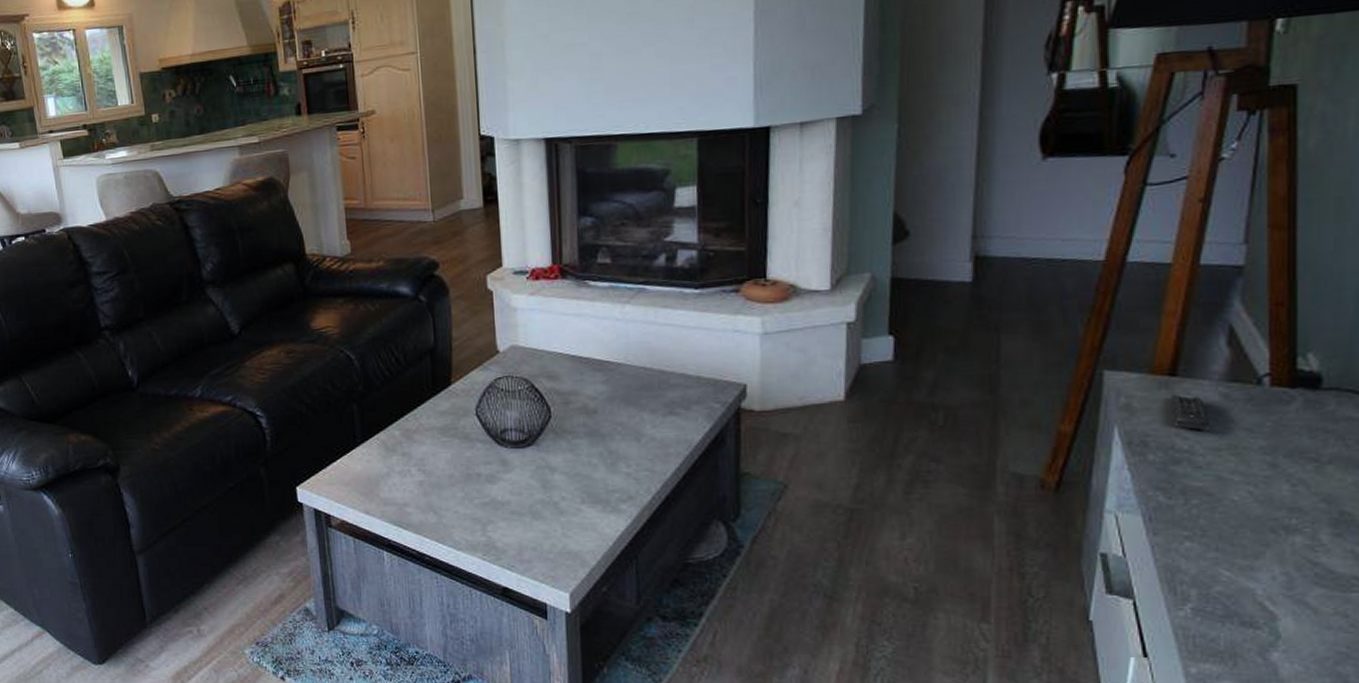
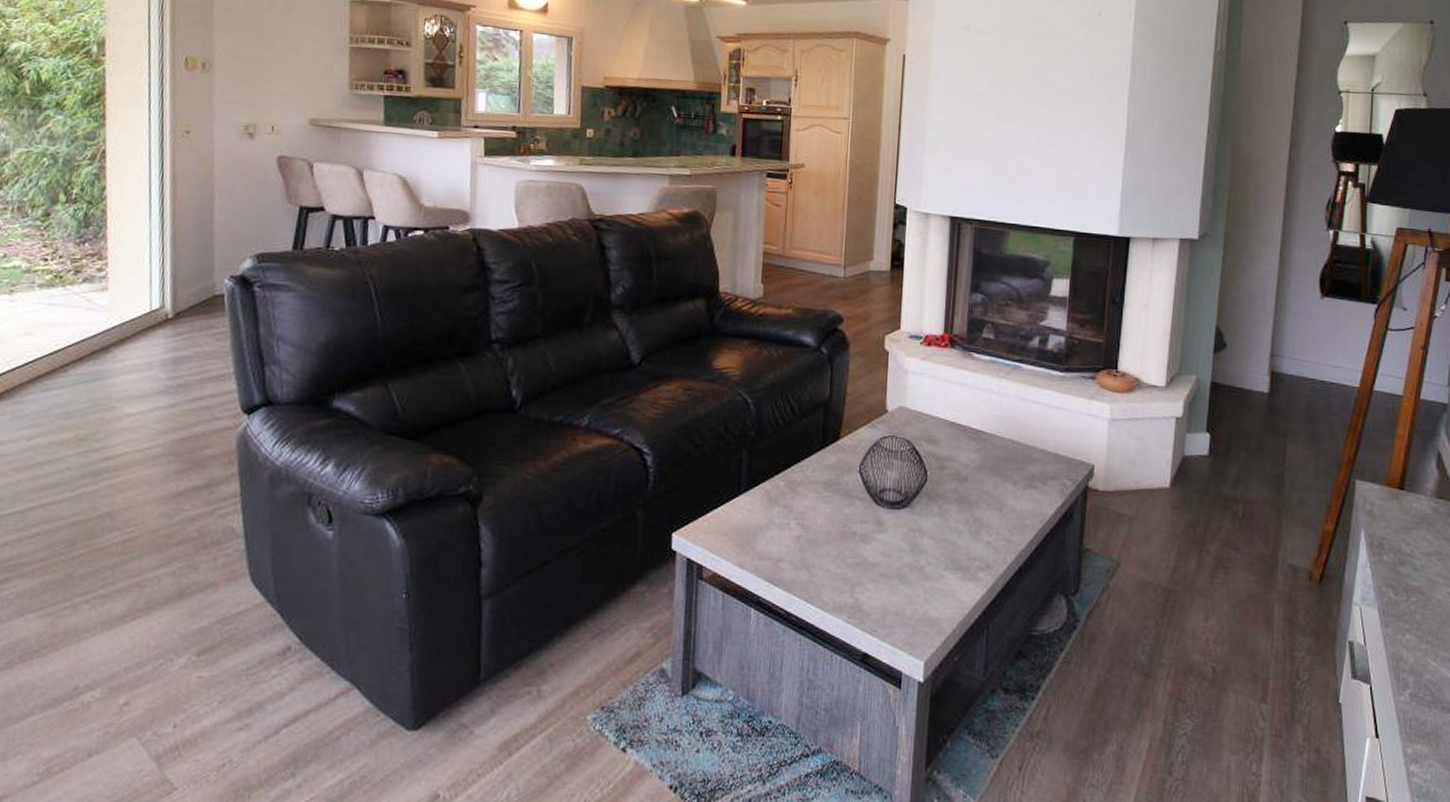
remote control: present [1171,394,1209,431] -> none [1400,506,1424,538]

